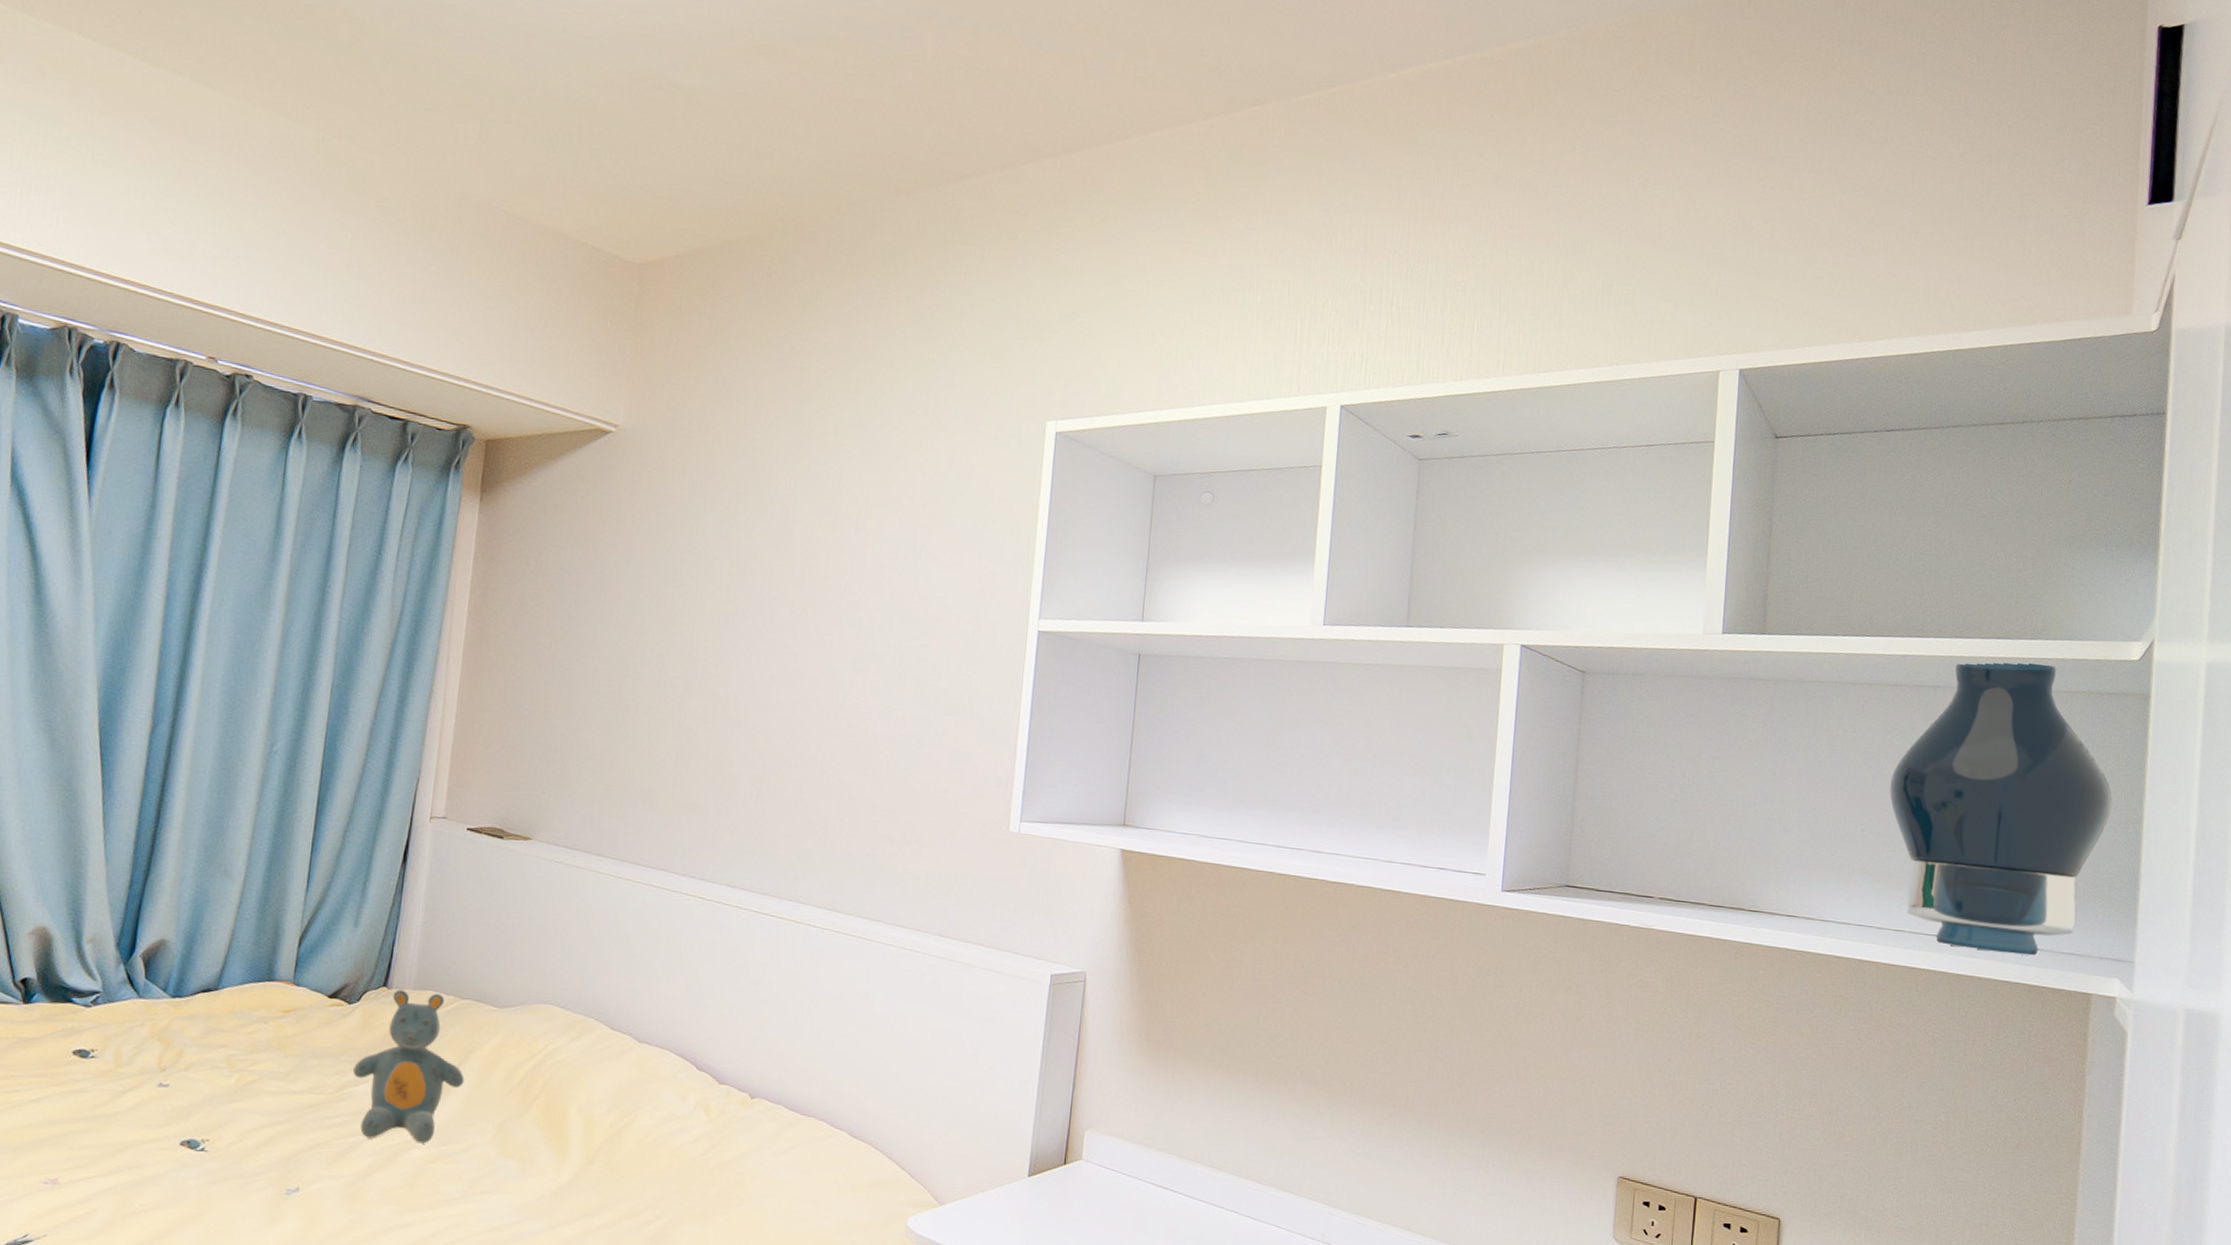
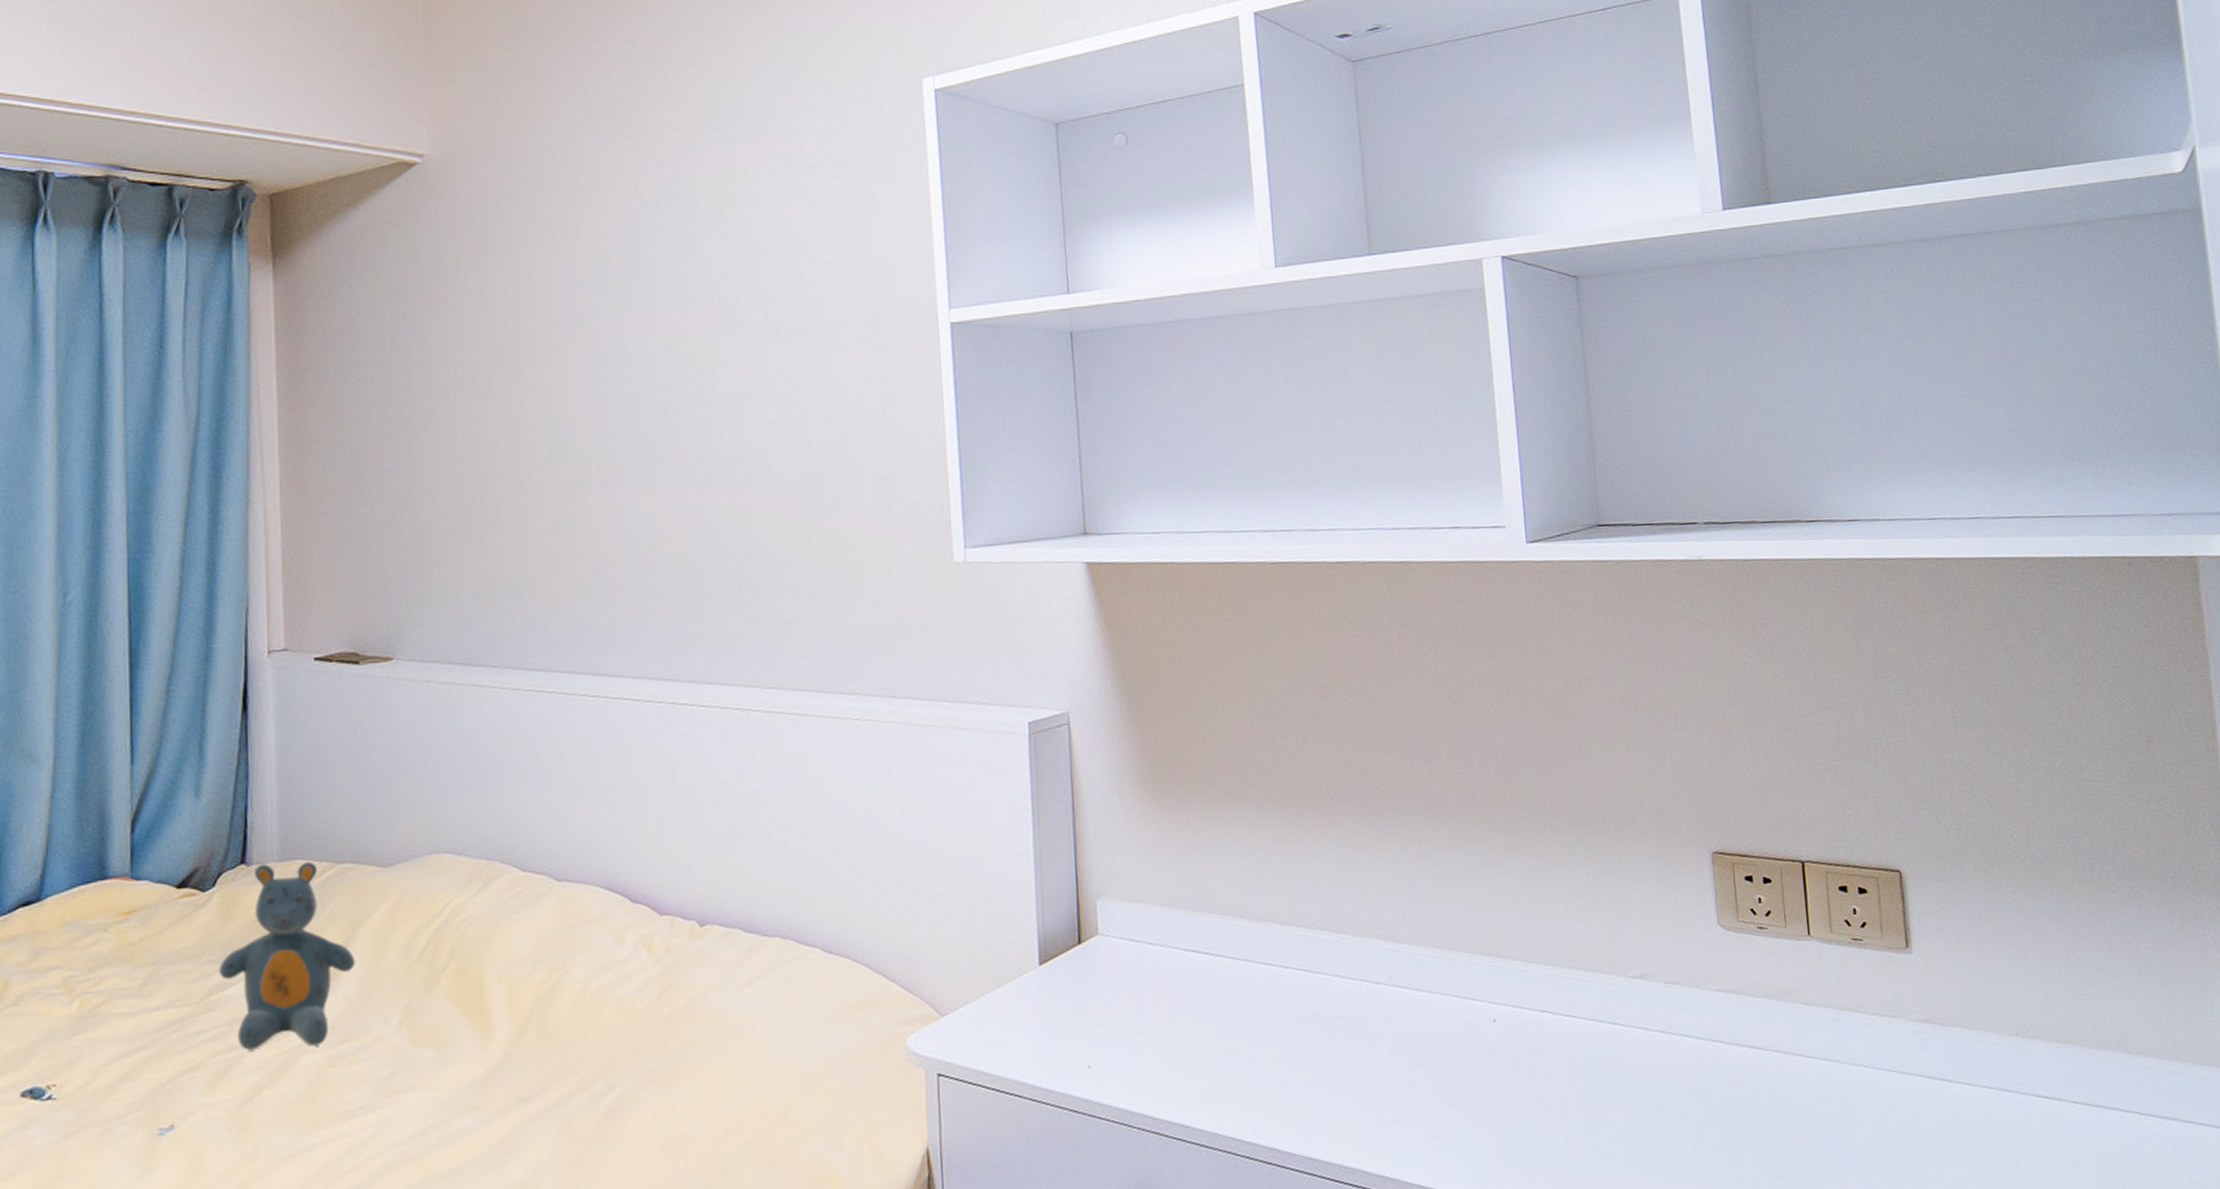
vase: present [1889,661,2113,956] -> none [1936,191,2183,526]

